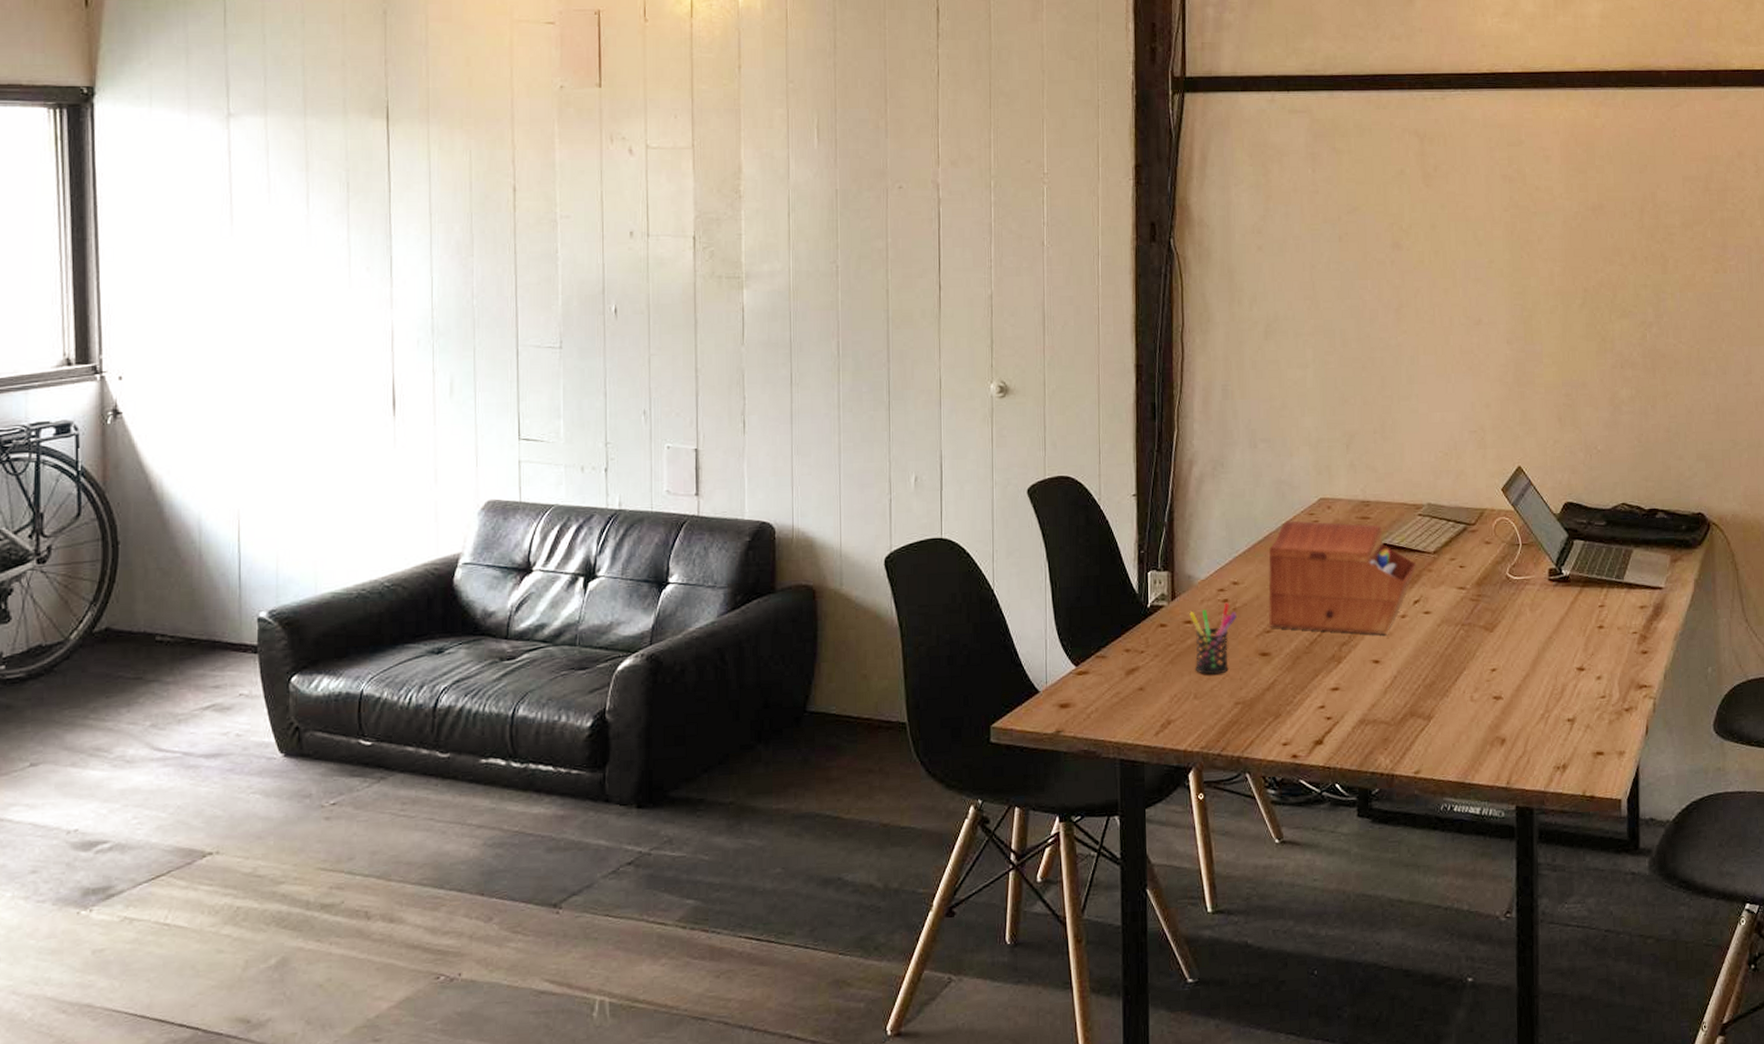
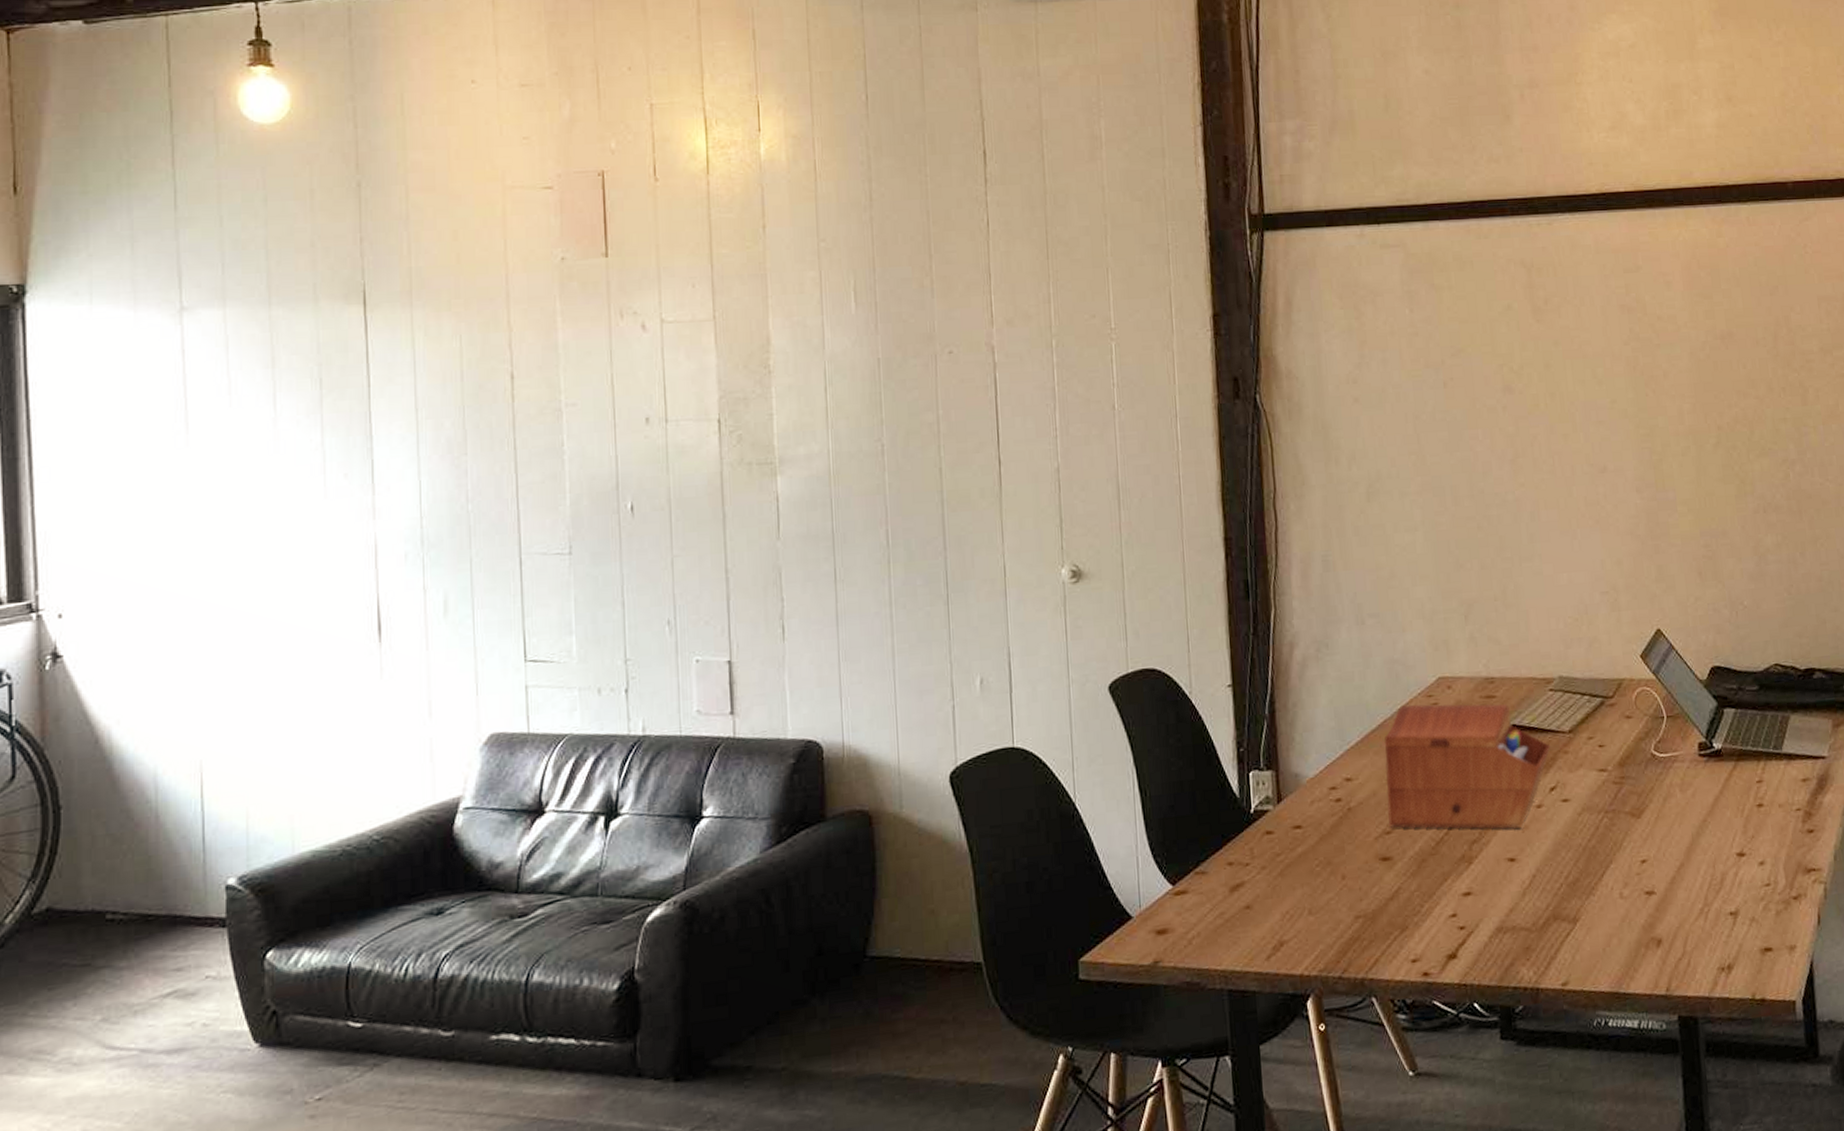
pen holder: present [1189,602,1237,675] -> none [1298,802,1352,886]

